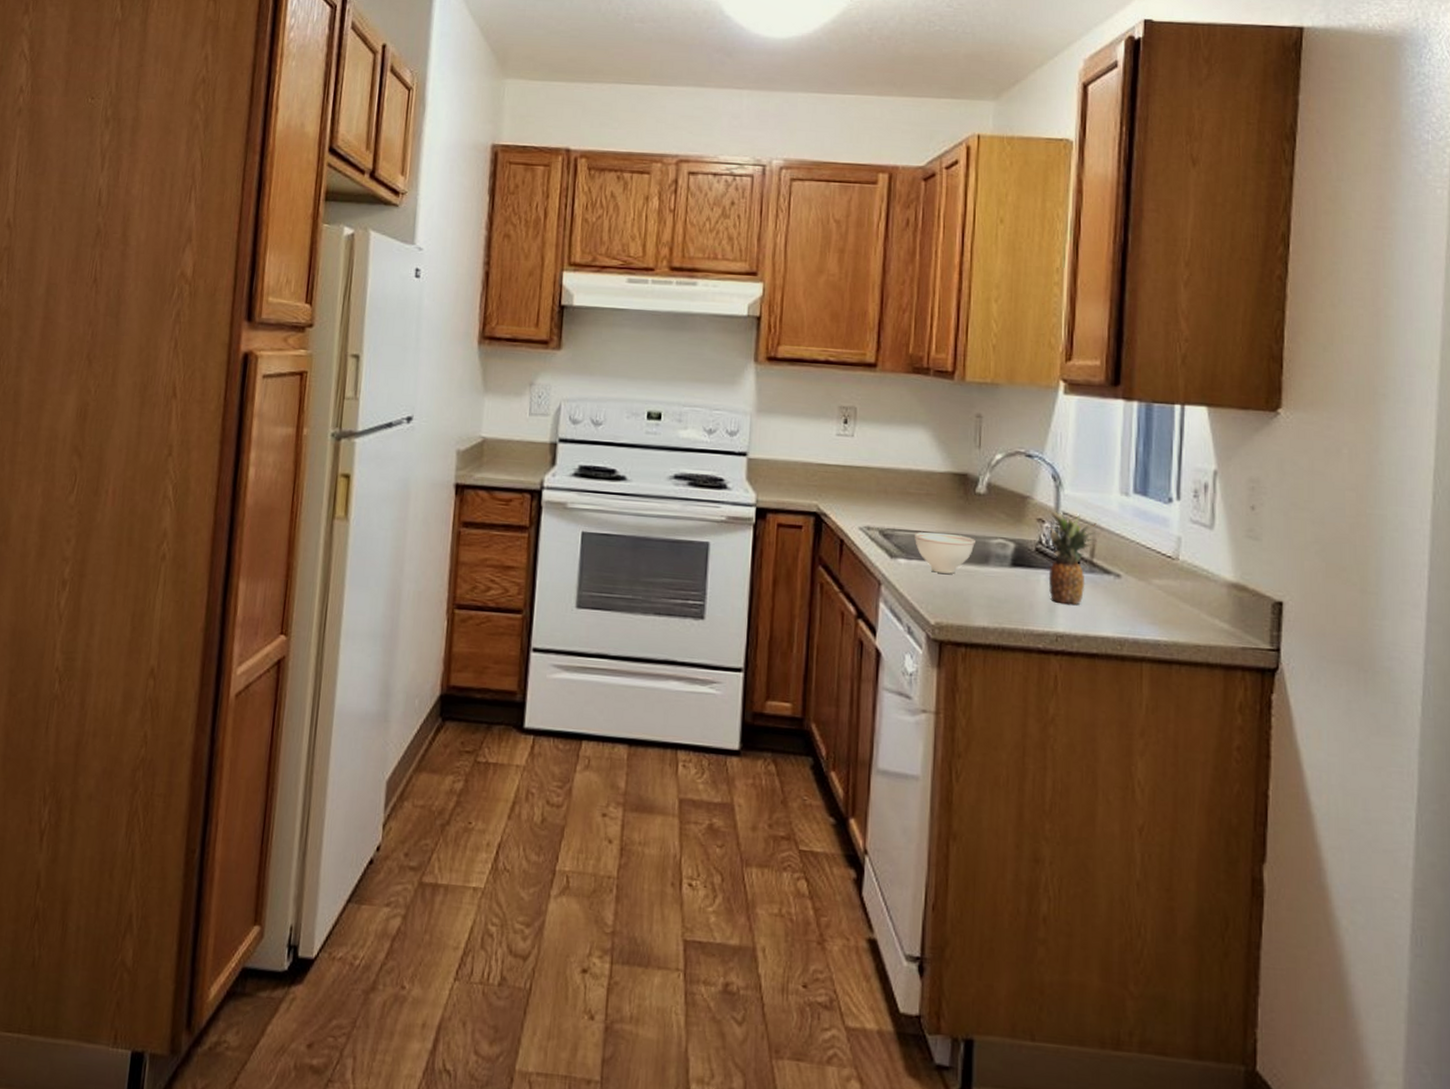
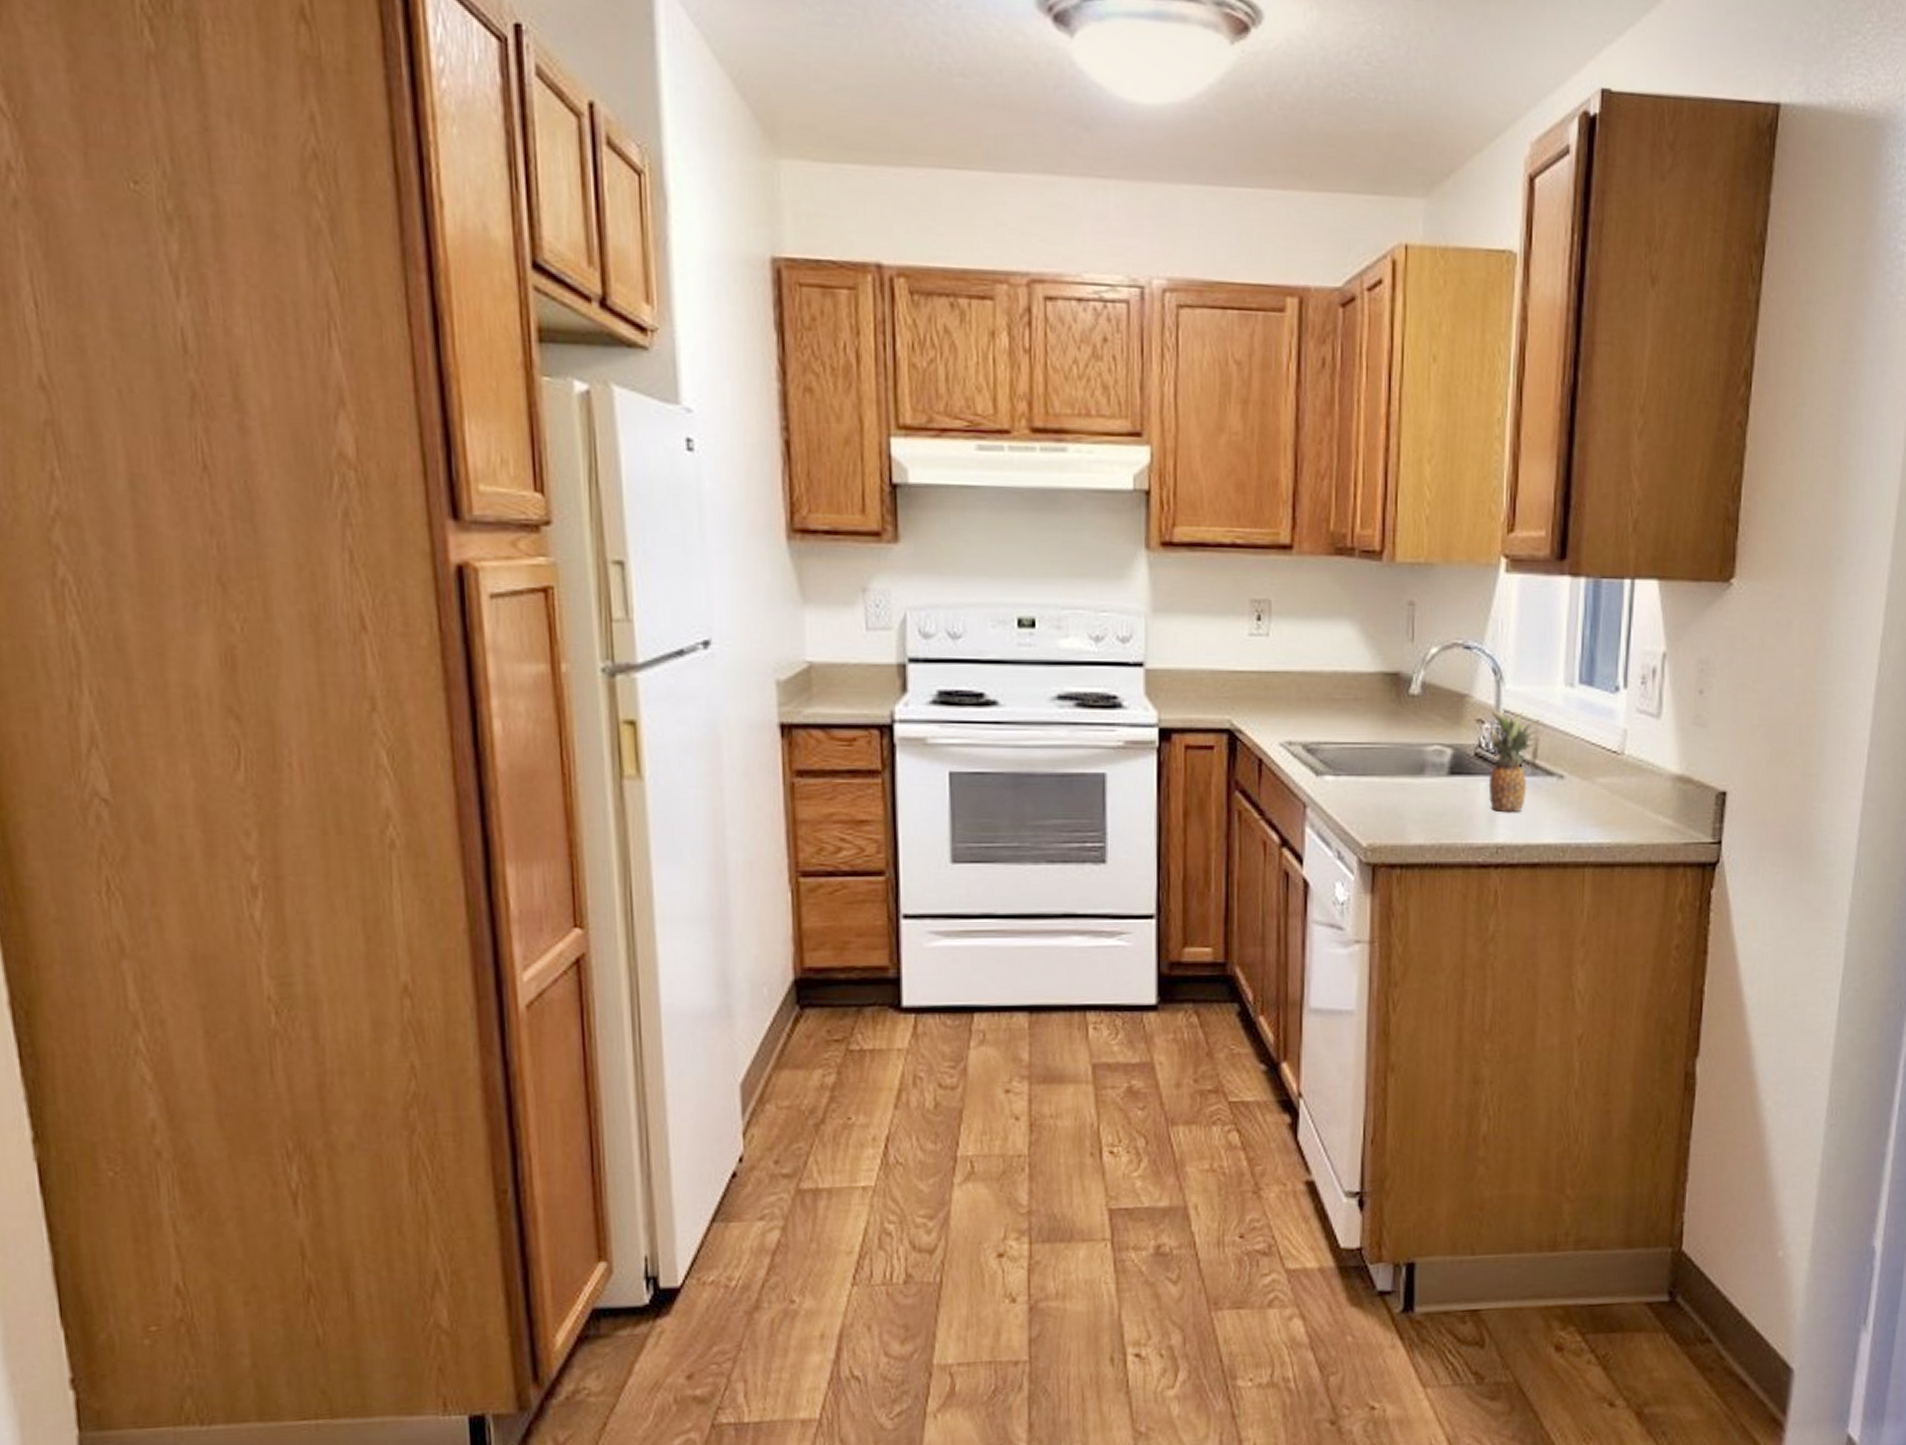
bowl: present [914,532,977,574] -> none [1341,742,1411,789]

